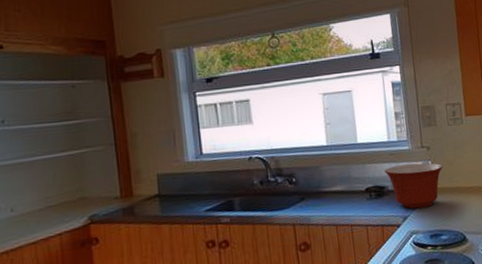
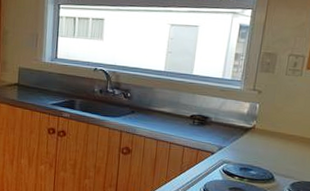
mixing bowl: present [384,162,443,209] -> none [212,101,270,144]

